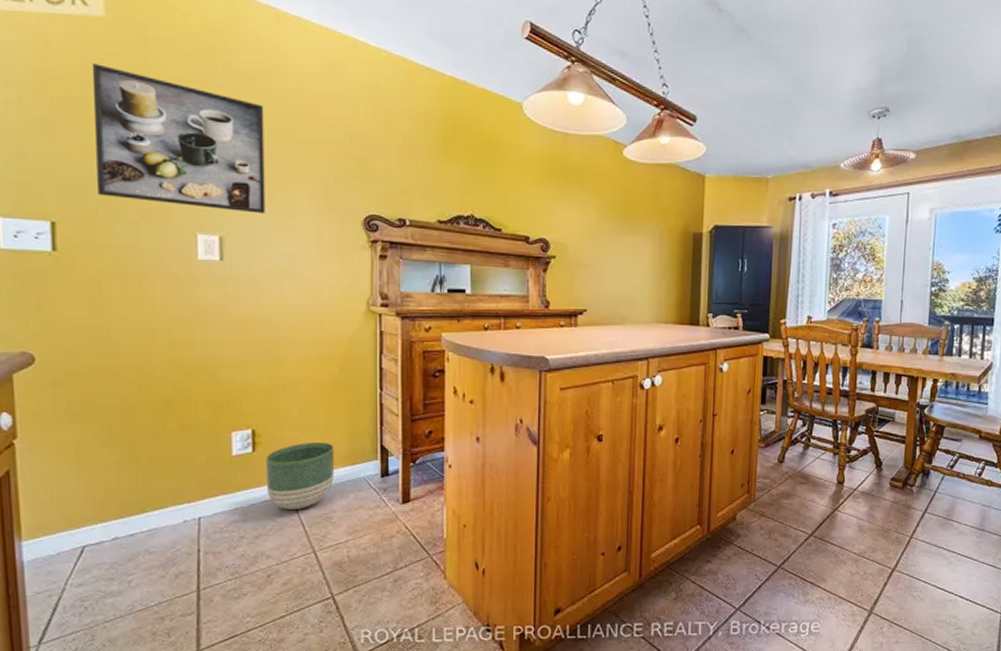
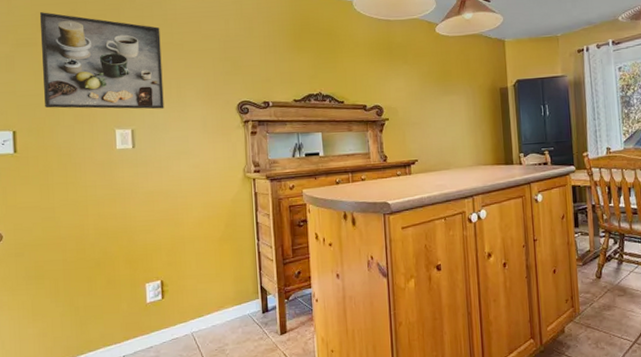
planter: present [265,441,335,511] -> none [172,286,225,346]

